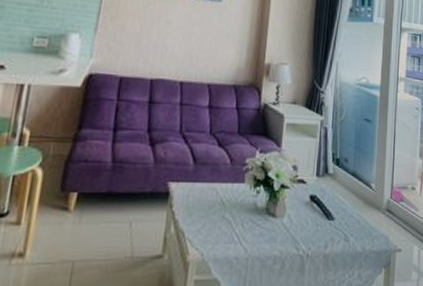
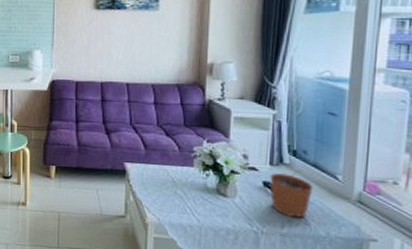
plant pot: none [316,179,353,235] -> present [269,169,314,218]

